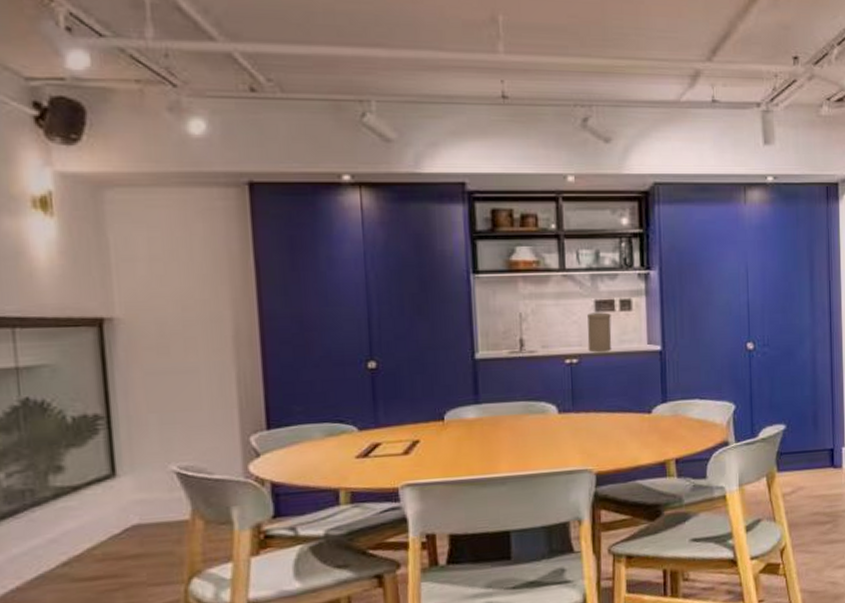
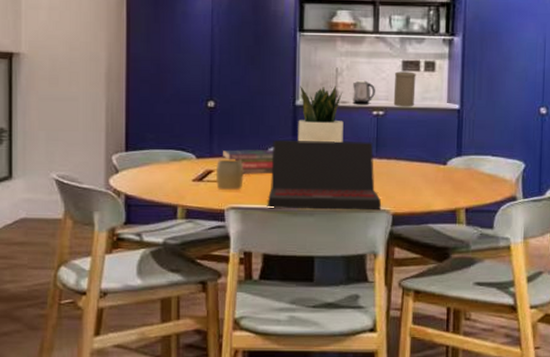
mug: none [384,428,419,467] -> present [216,159,244,191]
books: none [391,413,454,444] -> present [223,149,274,175]
laptop: none [450,395,582,480] -> present [268,139,381,209]
planter: none [478,334,534,401] -> present [298,85,344,143]
kettle: none [540,325,566,355] -> present [353,80,375,106]

